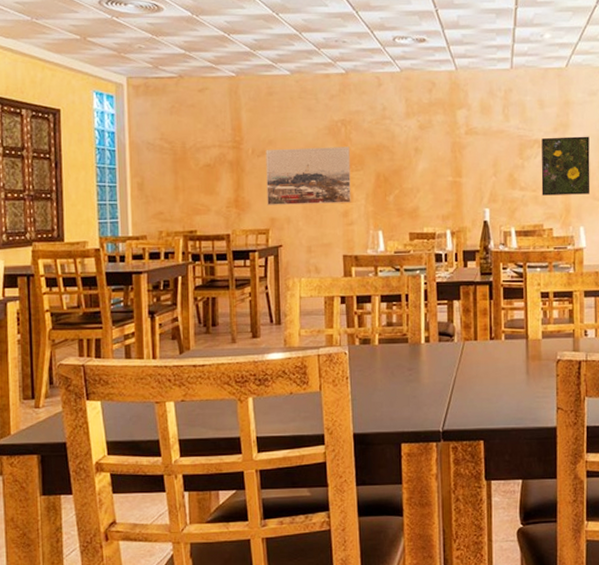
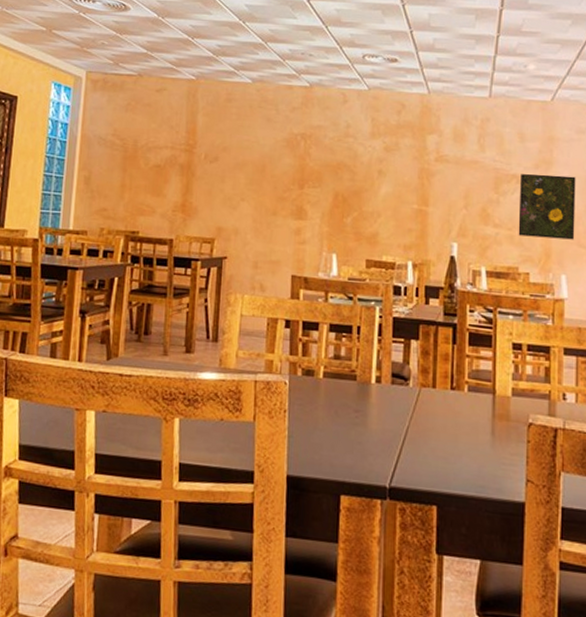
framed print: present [265,146,351,205] -> none [215,156,308,220]

